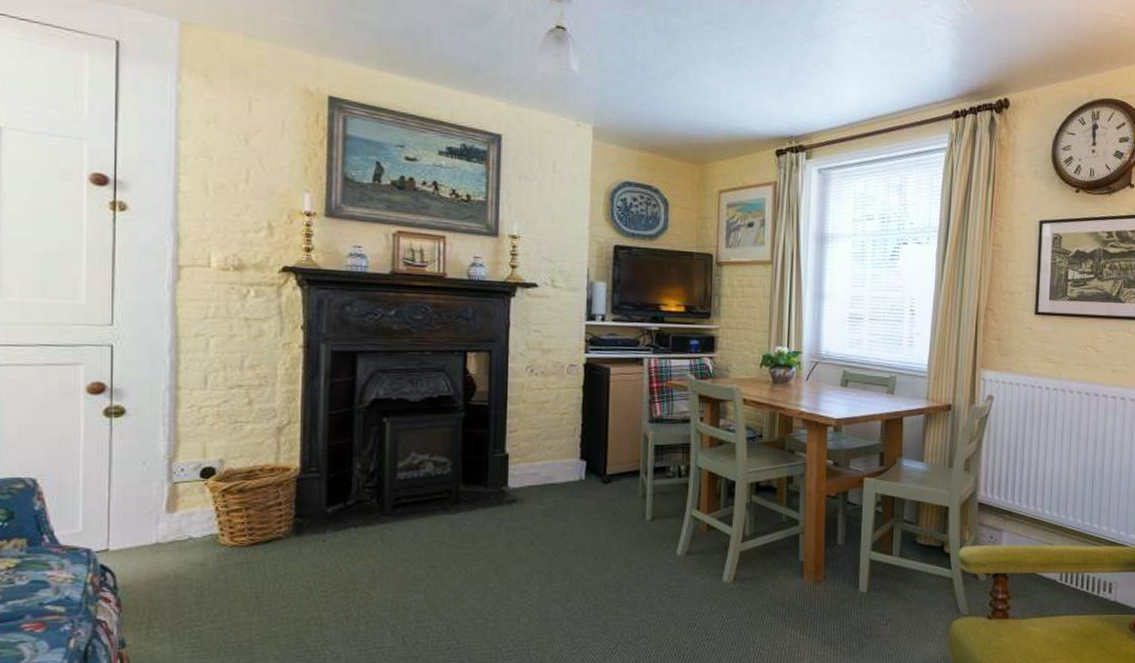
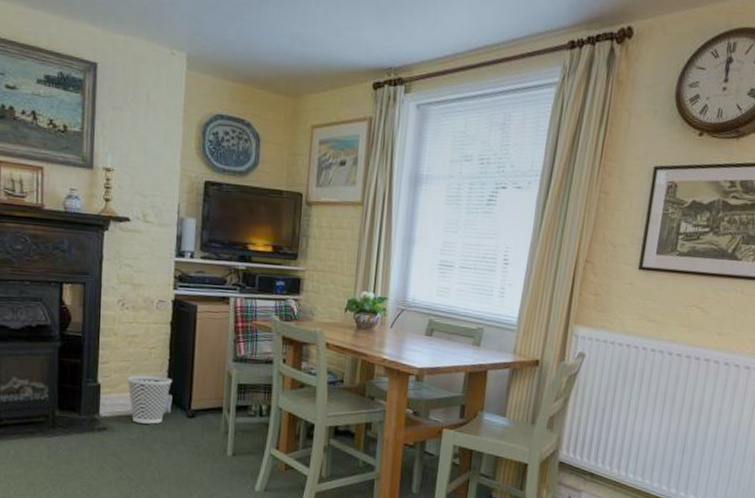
wastebasket: none [537,442,585,493] -> present [127,375,172,424]

